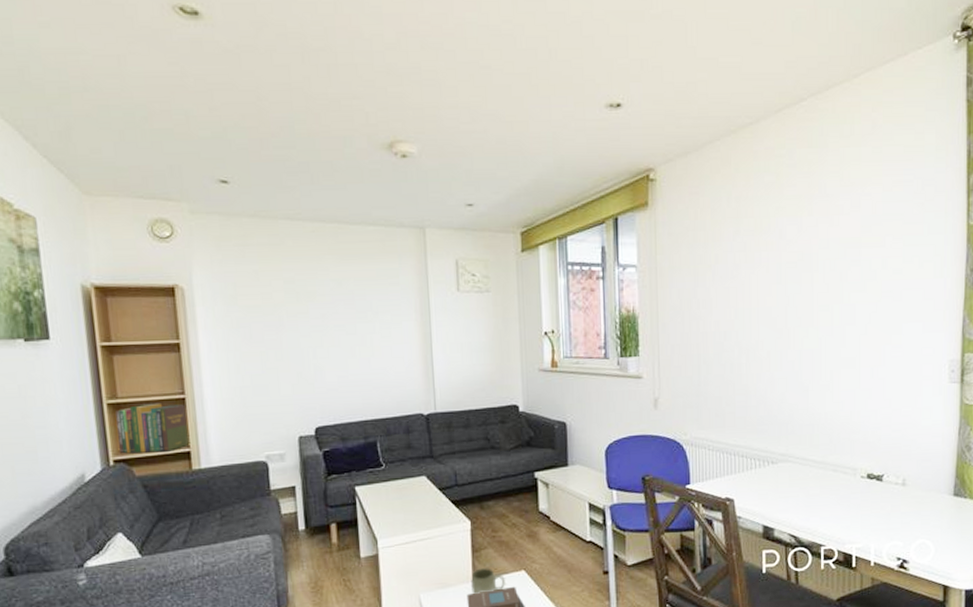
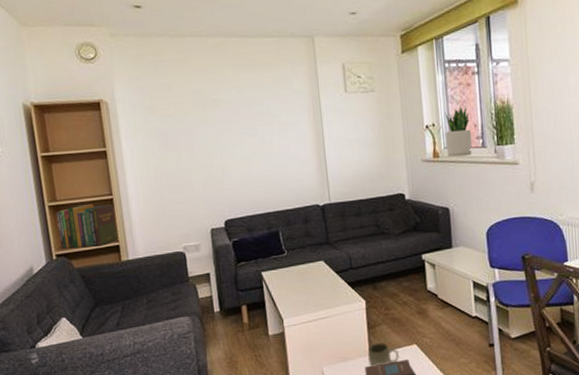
planter: none [565,312,594,368] -> present [445,105,473,158]

